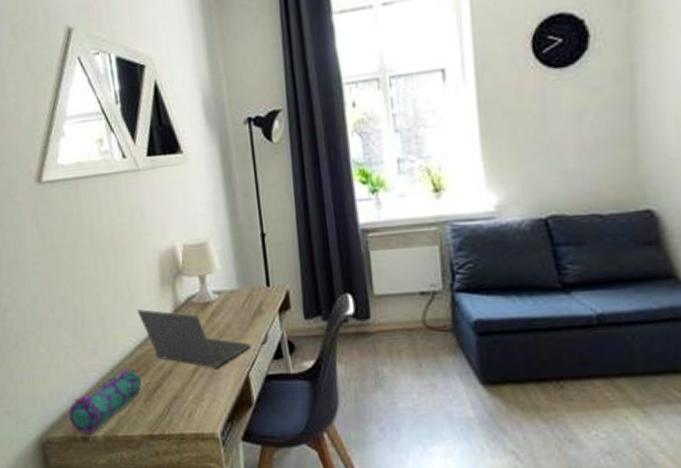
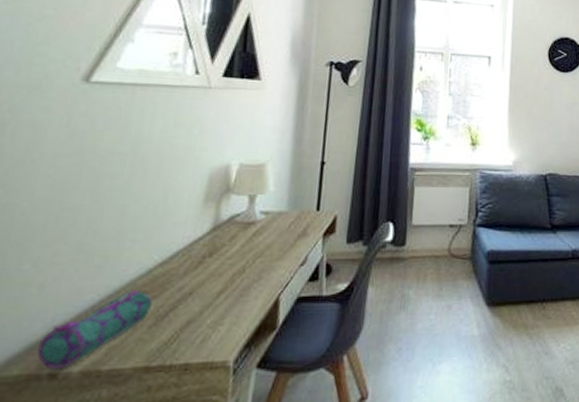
laptop computer: present [137,309,252,368] -> none [168,225,289,290]

